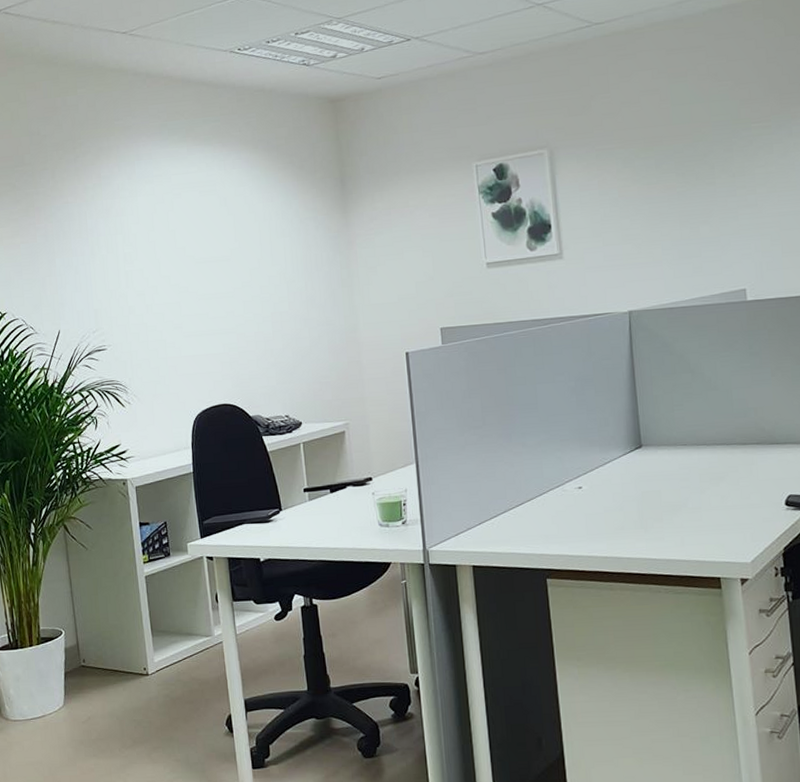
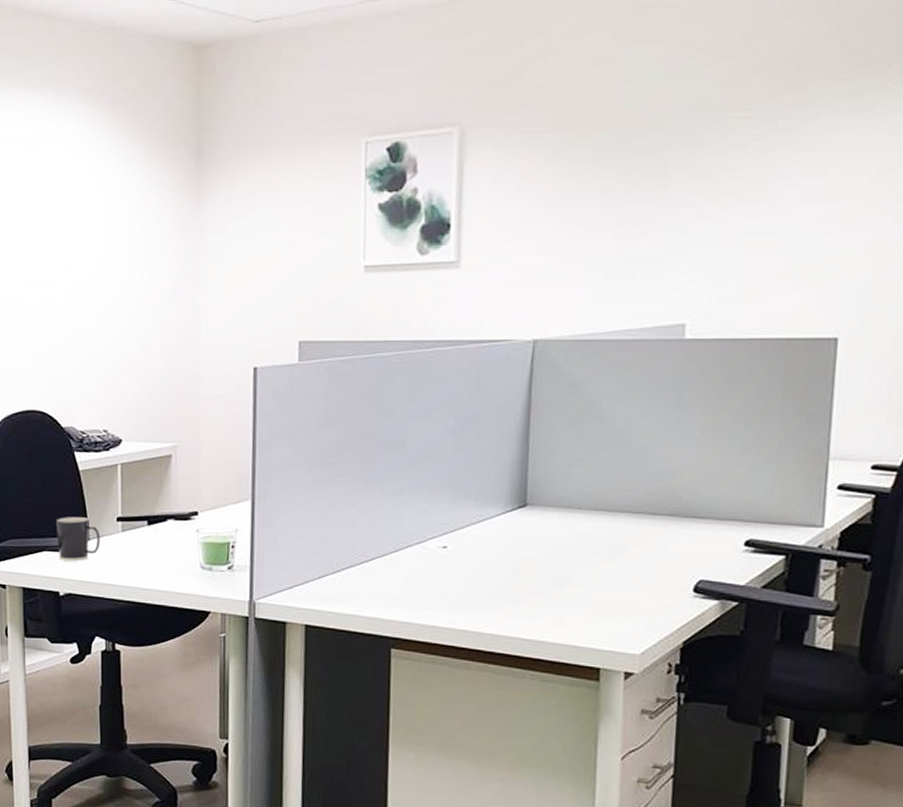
mug: none [251,491,292,531] -> present [55,517,101,562]

